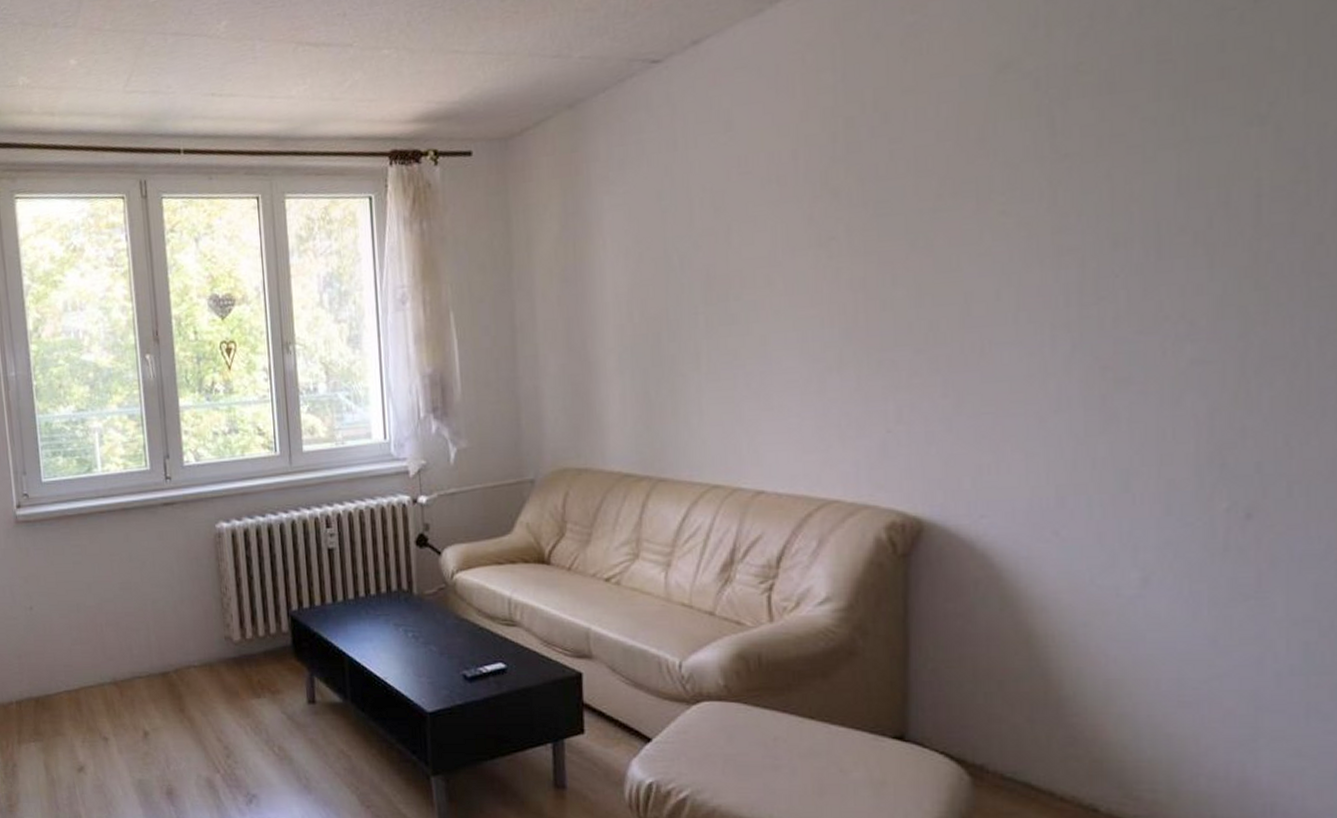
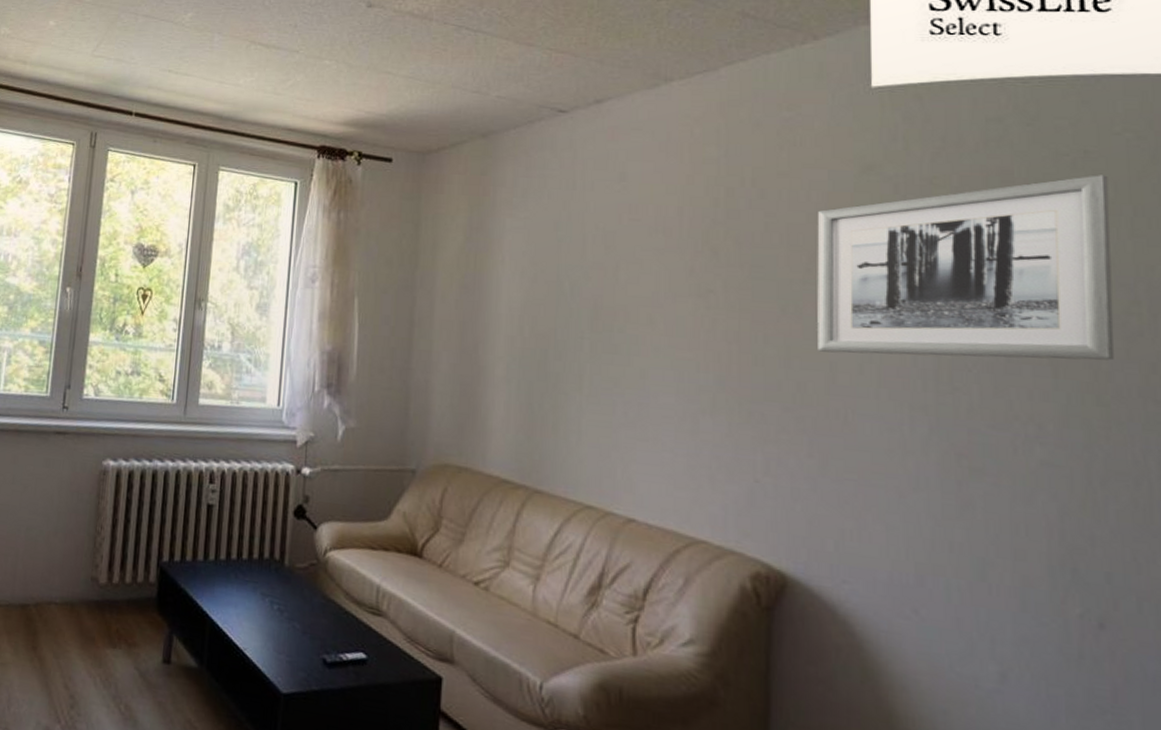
wall art: none [948,25,1280,284] -> present [817,175,1115,361]

